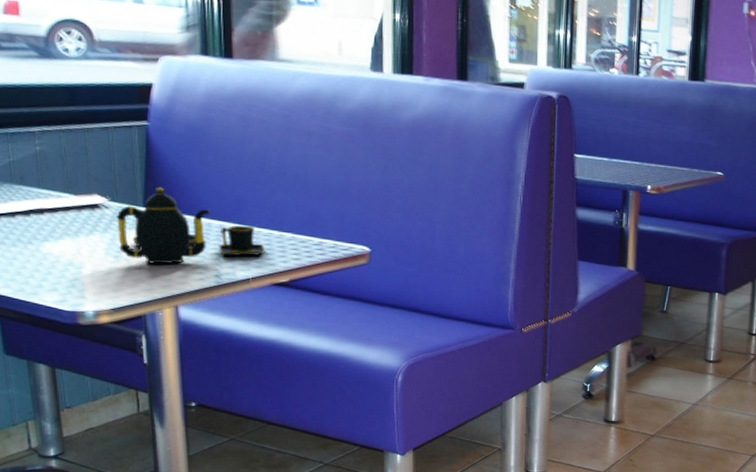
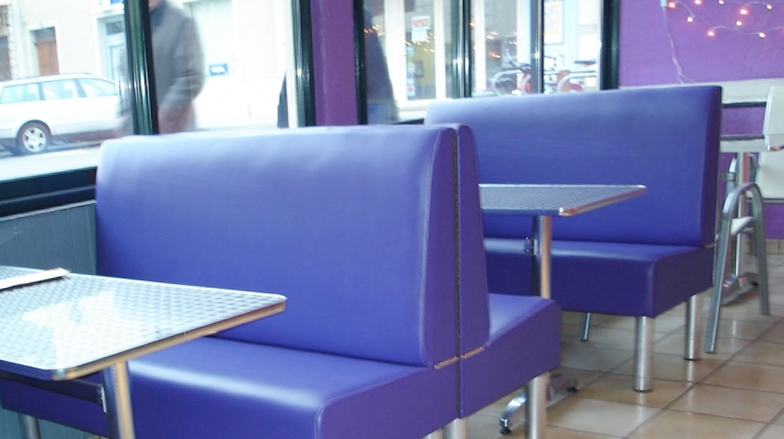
teapot: present [116,187,266,264] -> none [76,257,196,325]

